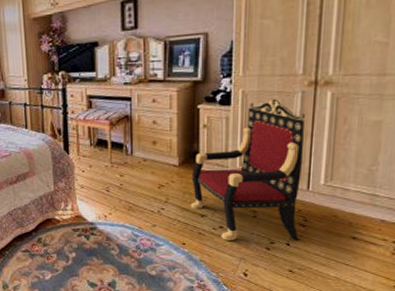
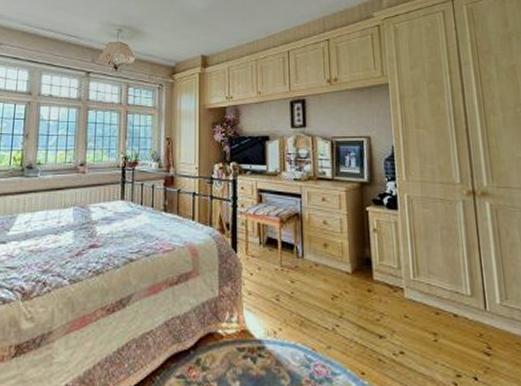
armchair: present [190,98,305,241] -> none [365,206,486,374]

